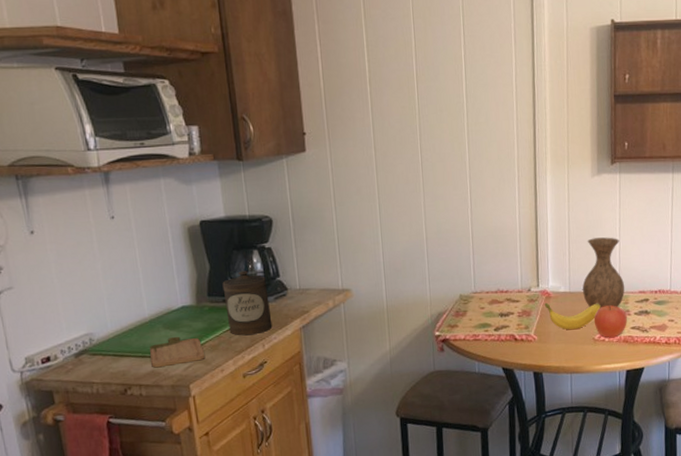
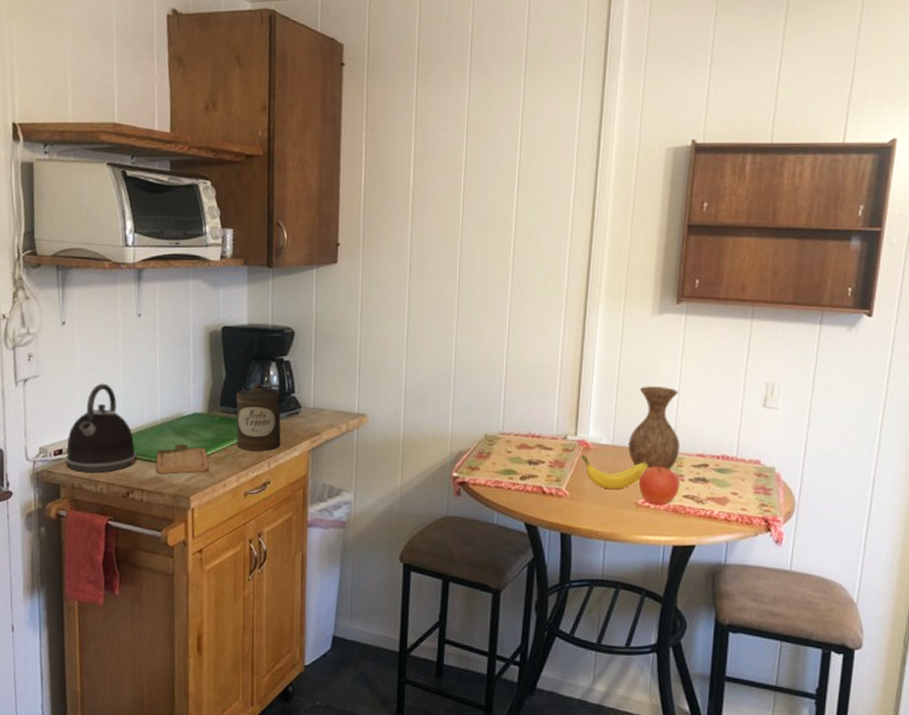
kettle: none [54,287,130,377] -> present [65,383,137,474]

